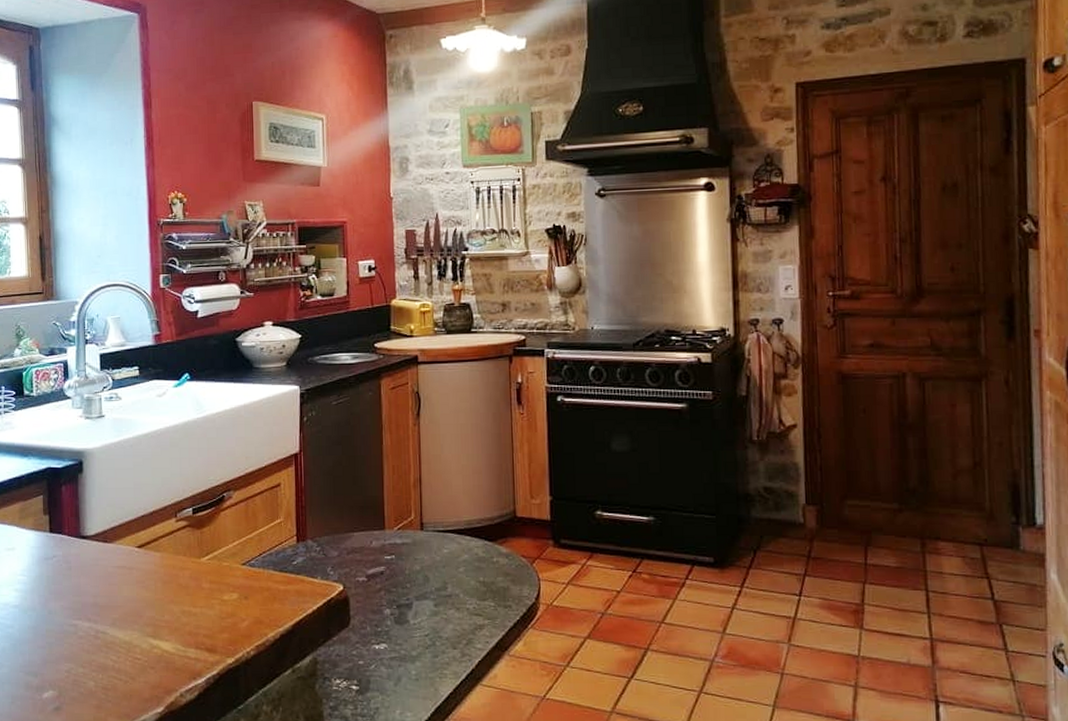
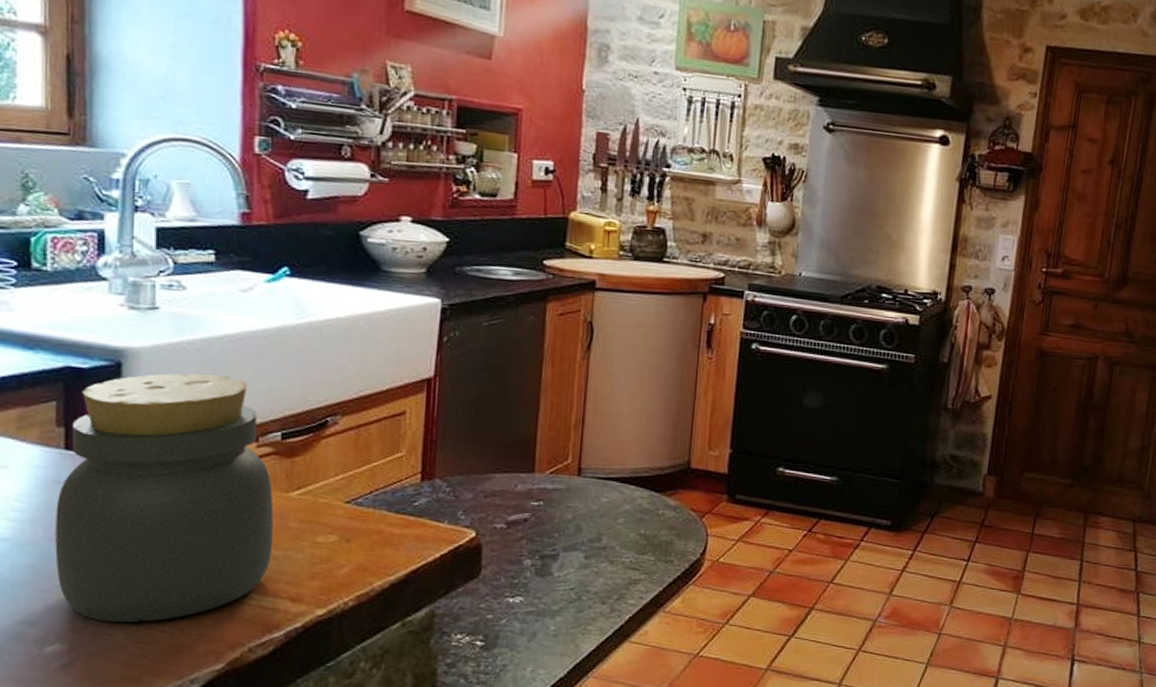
jar: none [46,465,192,673] -> present [55,373,274,623]

